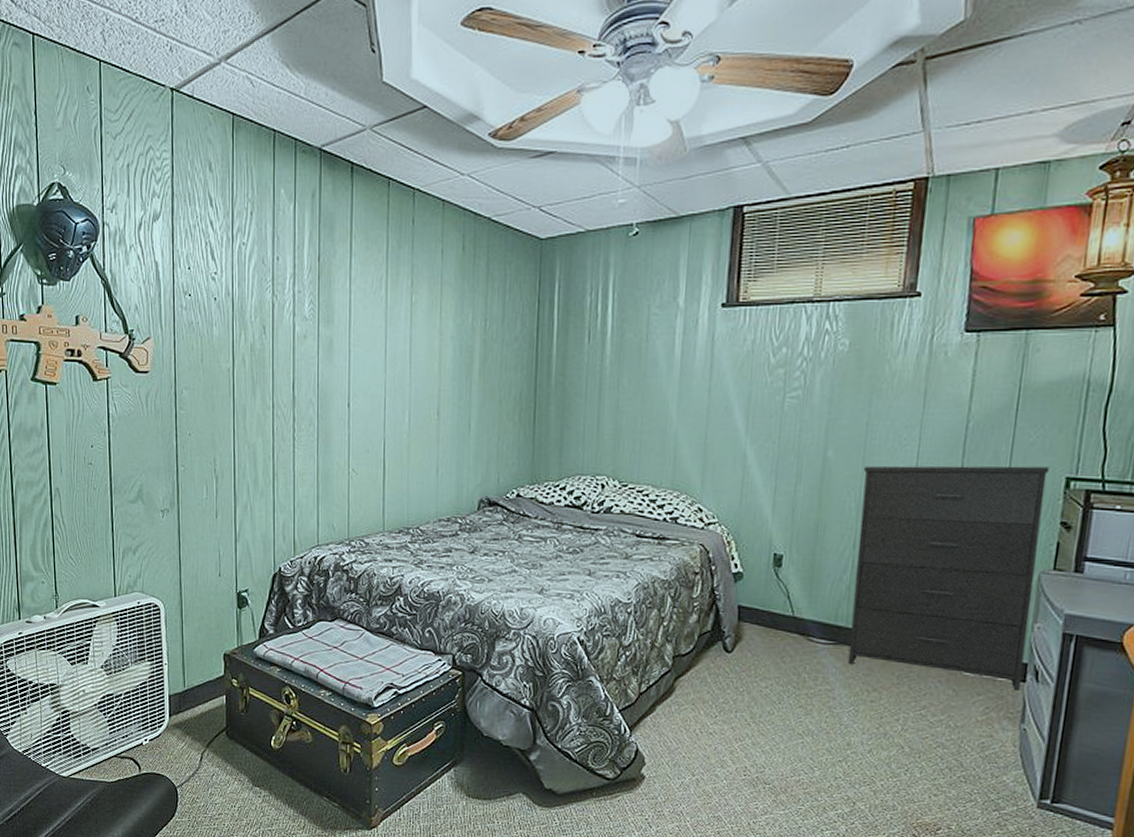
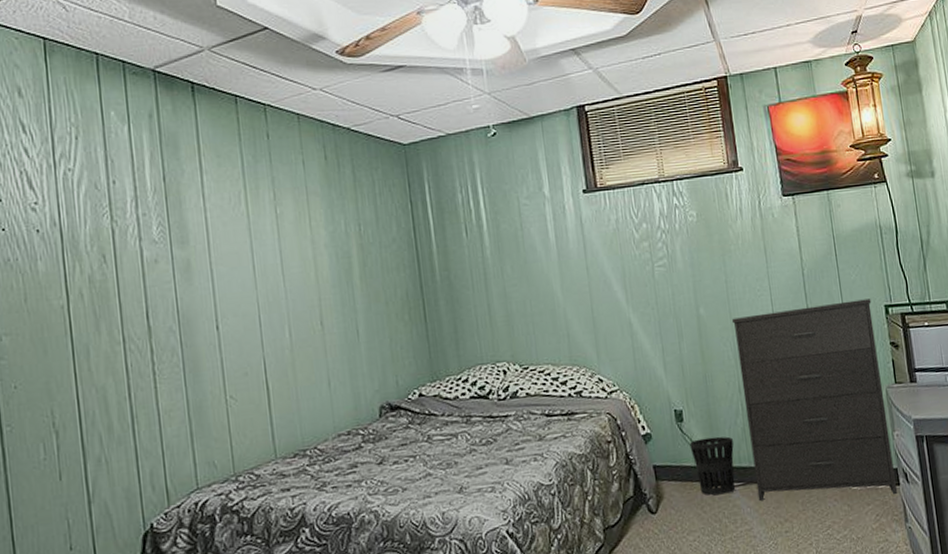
wastebasket: none [782,588,833,649] -> present [690,436,735,496]

